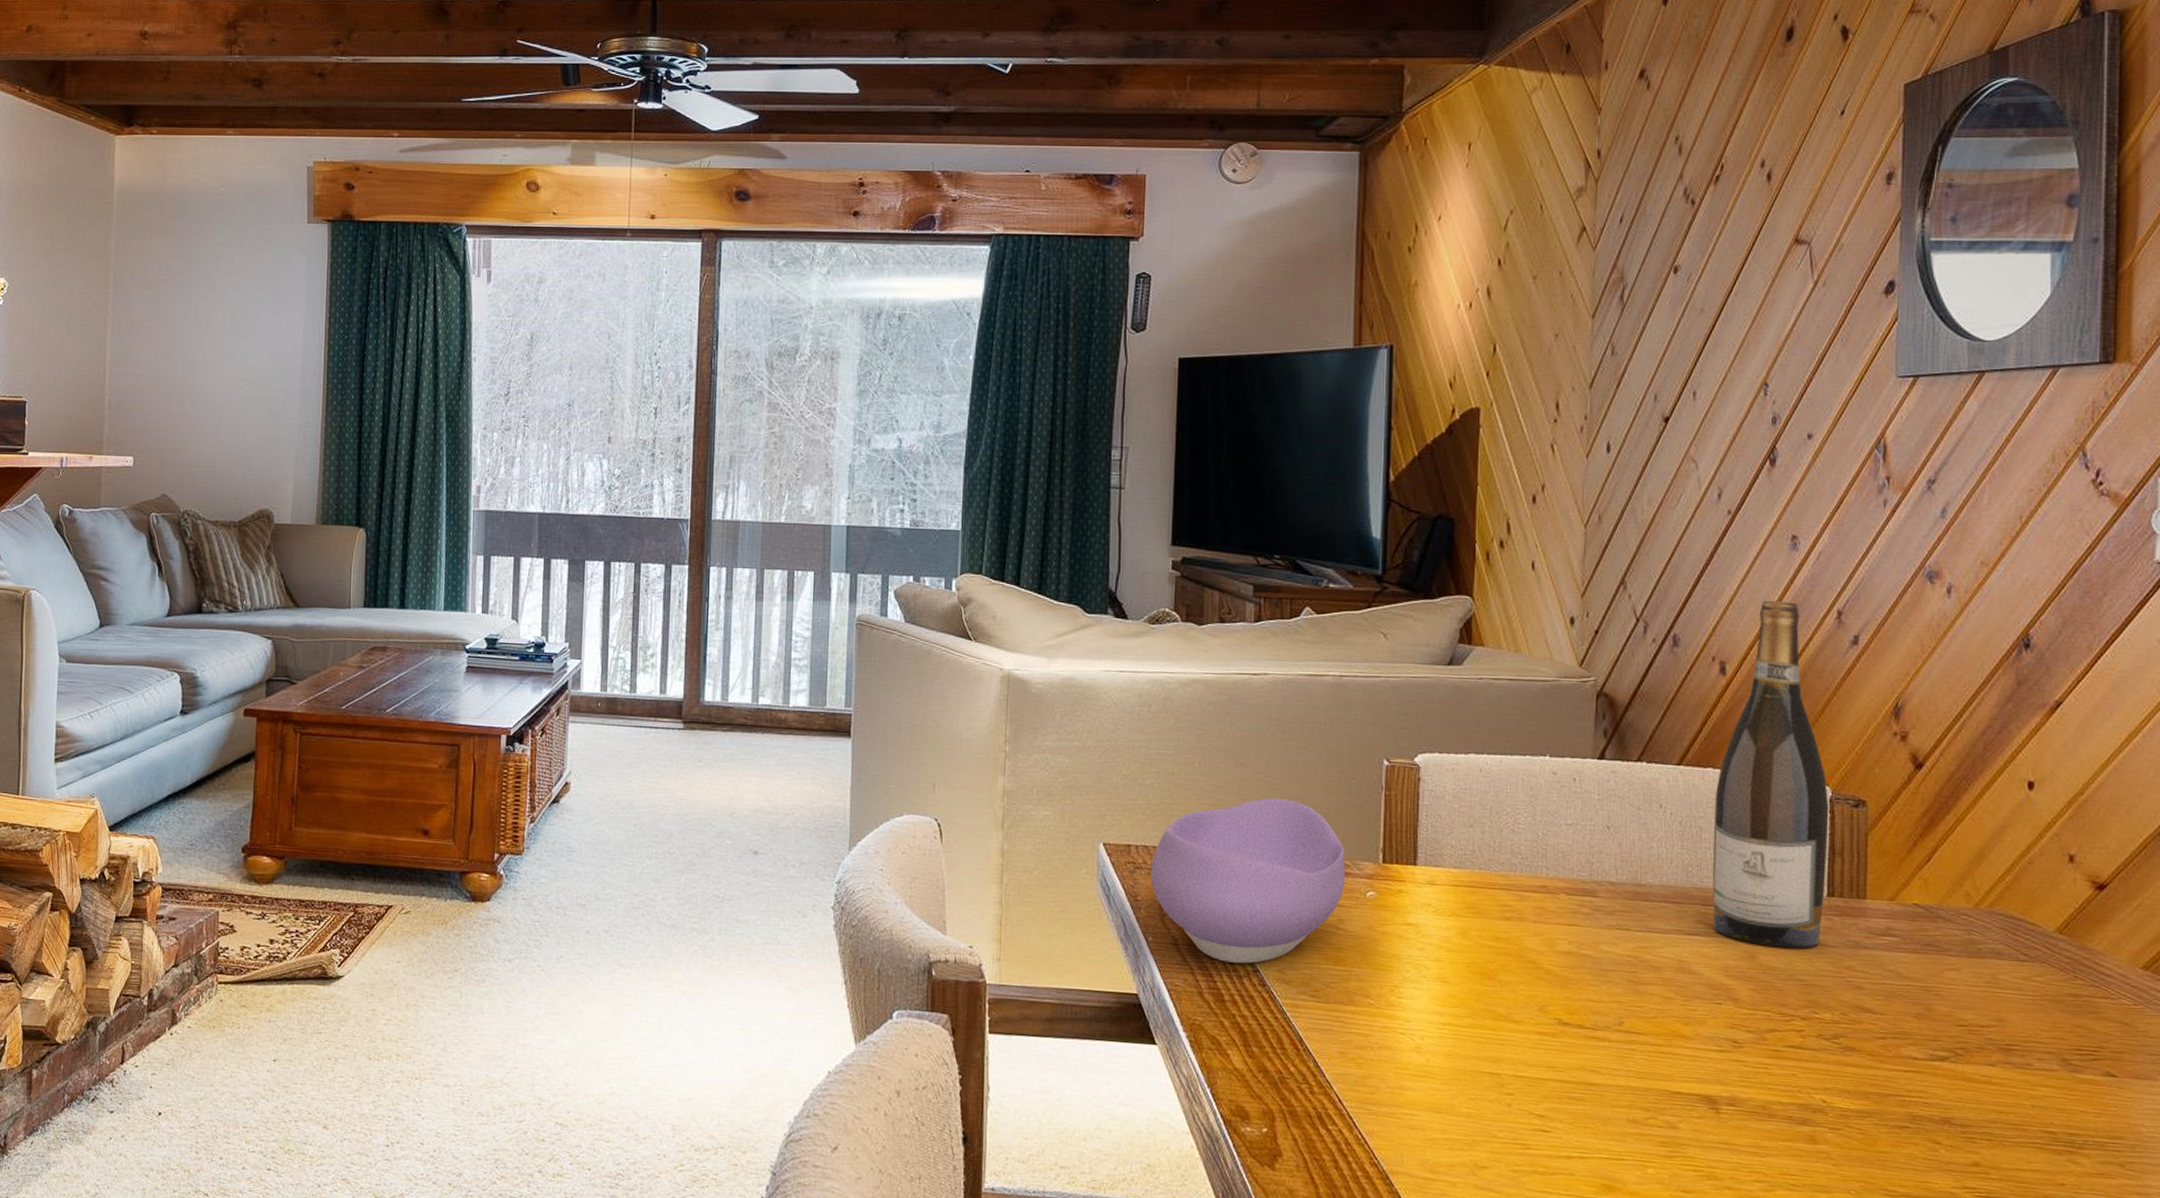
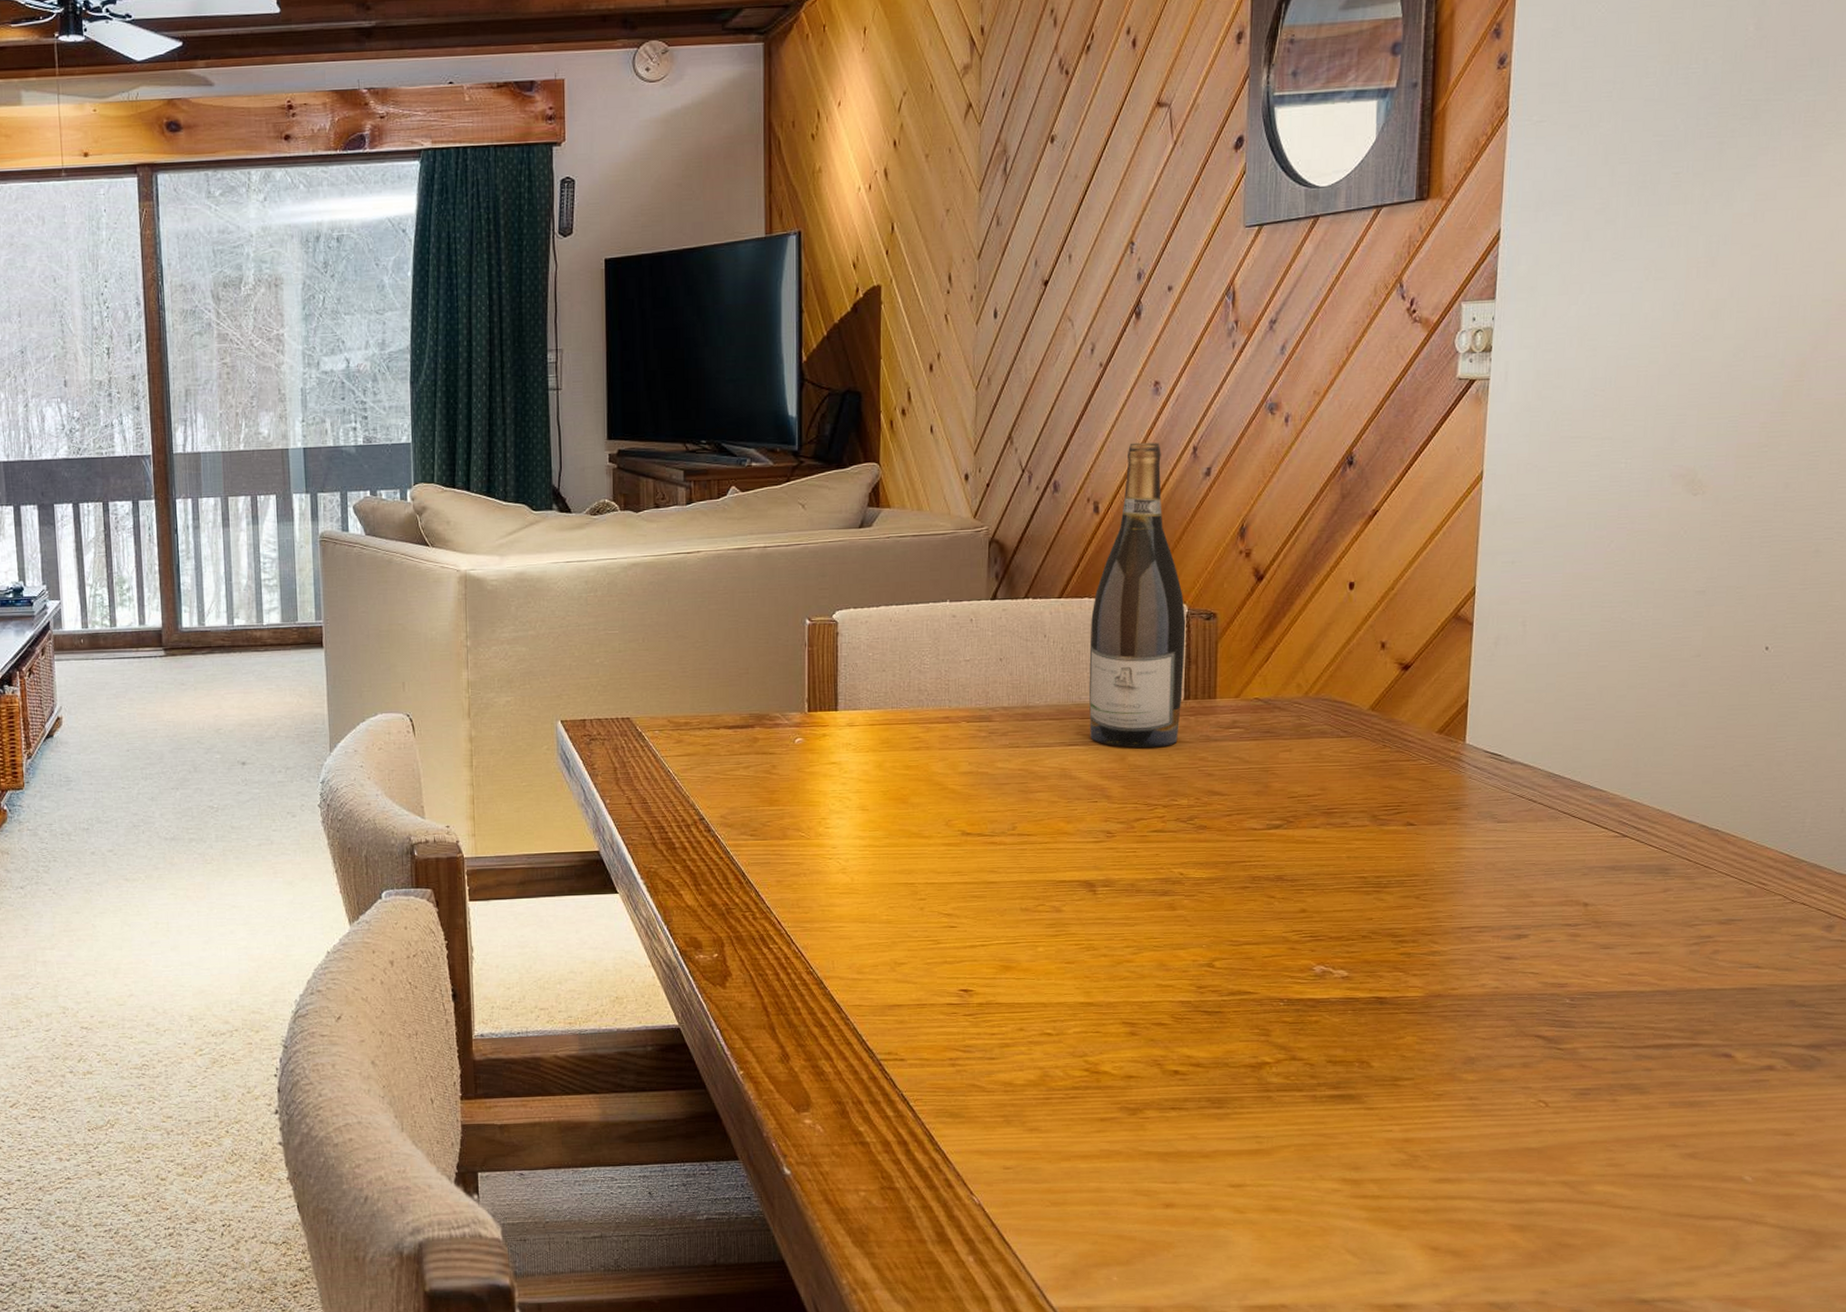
bowl: present [1150,798,1345,964] -> none [604,663,776,814]

